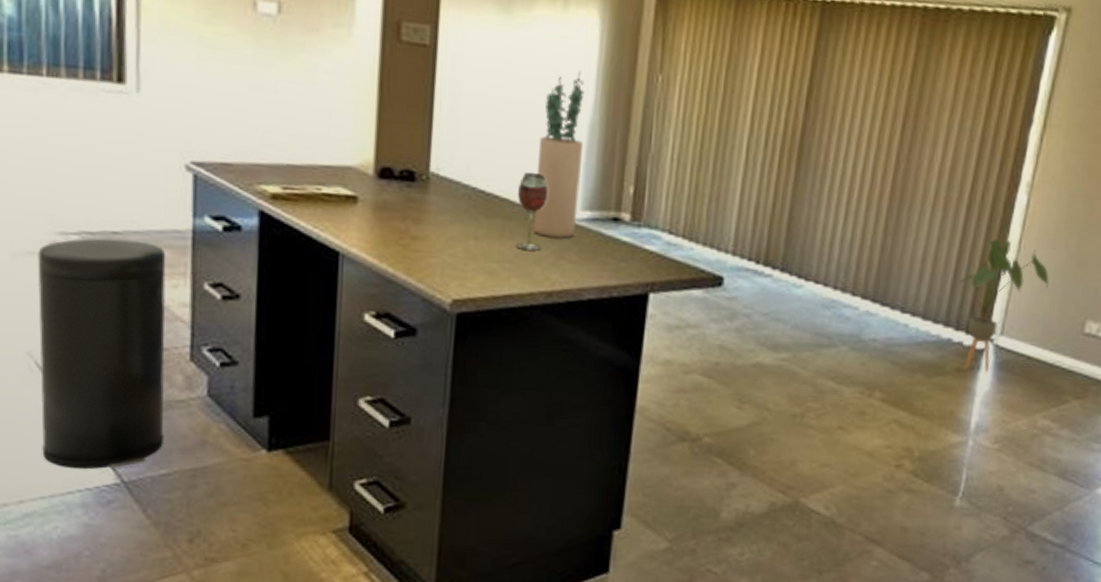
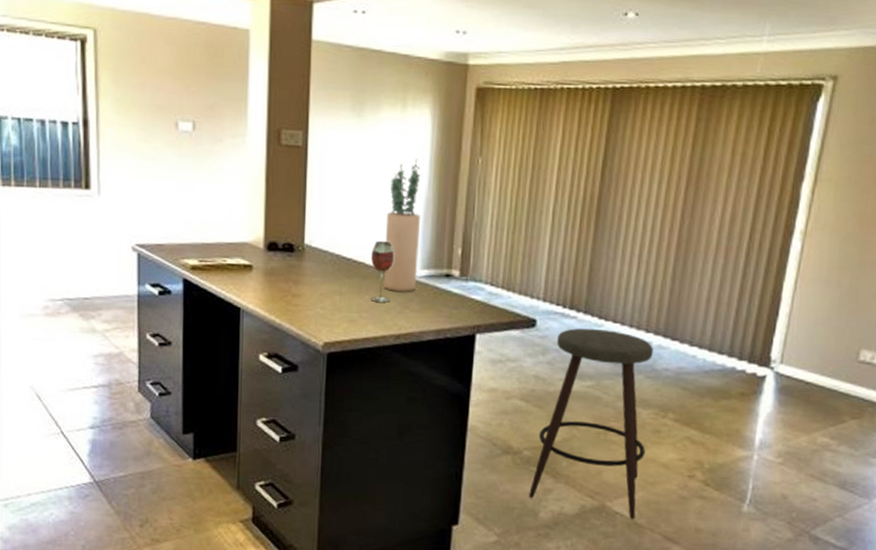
pedal bin: present [37,238,166,469] -> none [36,303,122,471]
bar stool: none [708,288,860,519] -> present [529,328,653,520]
house plant: present [959,239,1049,372] -> none [741,281,824,396]

